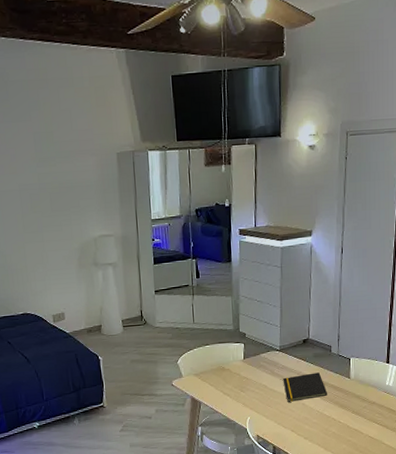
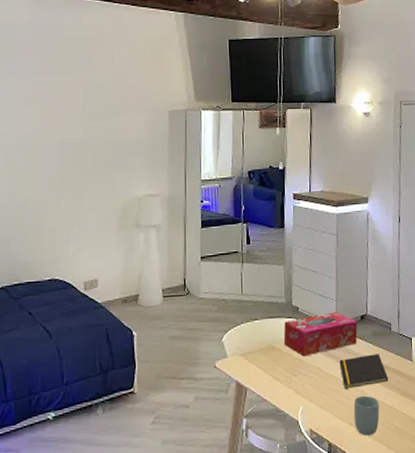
tissue box: none [232,336,300,376] -> present [283,312,358,357]
cup: none [295,407,319,440] -> present [353,395,380,436]

